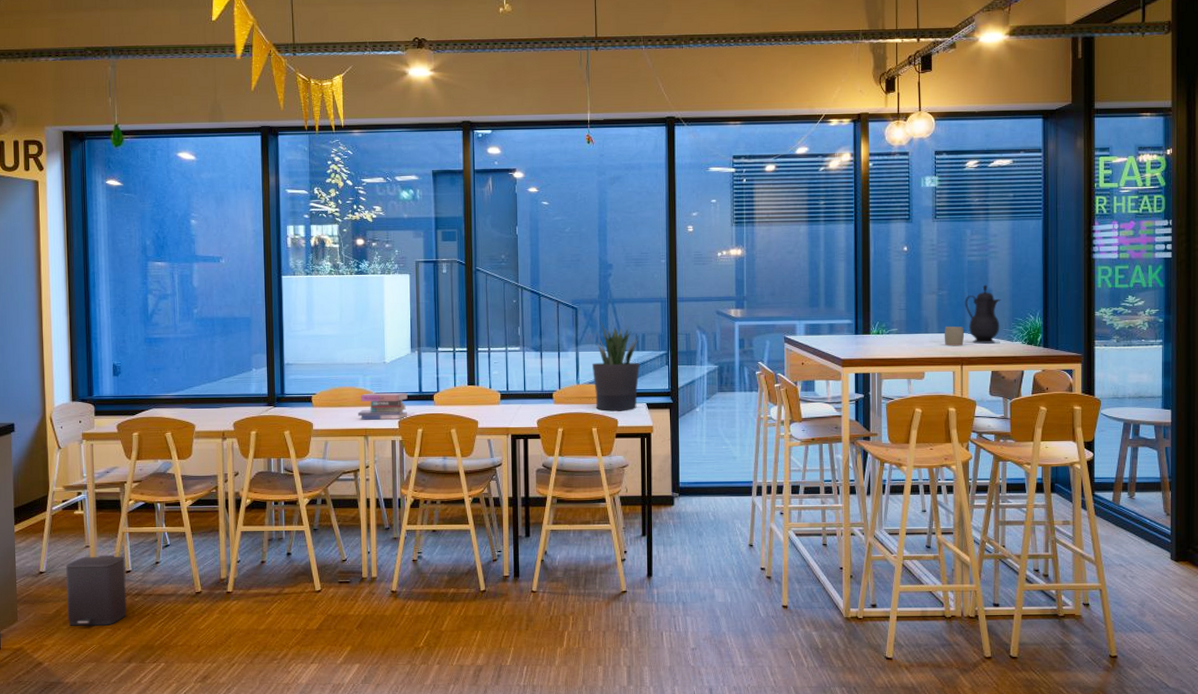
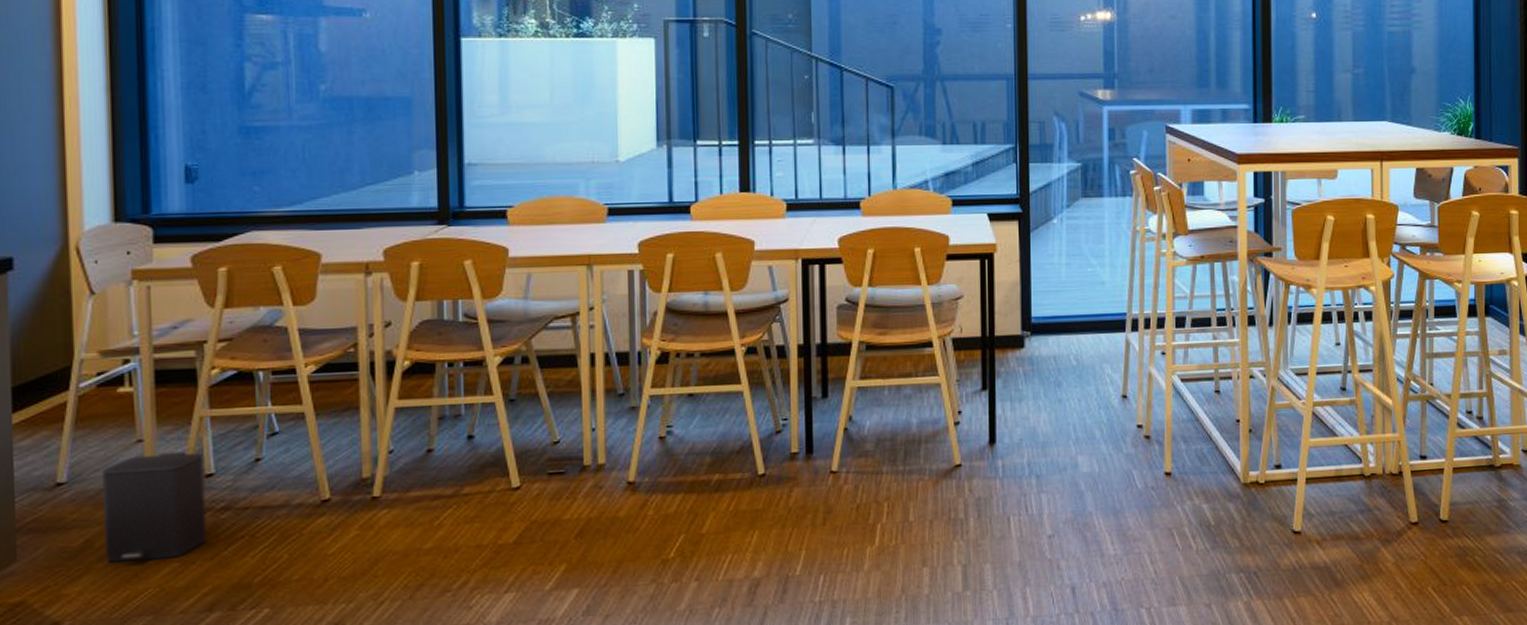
books: present [357,392,408,420] -> none [576,202,653,243]
planter: present [592,322,640,412] -> none [915,106,978,226]
mug: present [944,326,965,346] -> none [1360,113,1385,138]
coffeepot: present [965,284,1001,344] -> none [1384,61,1427,135]

